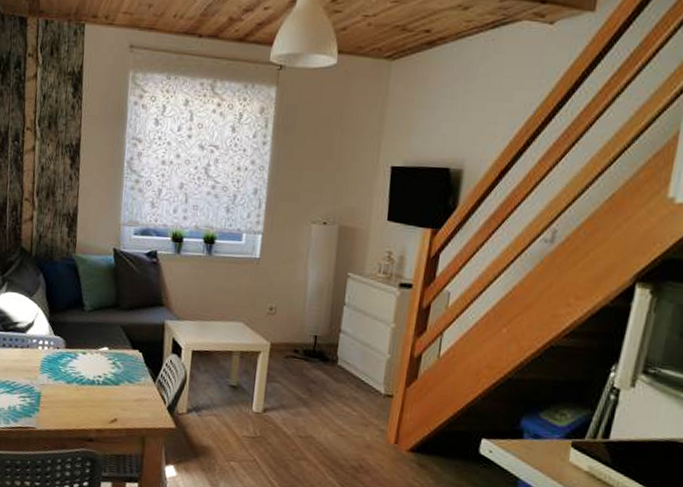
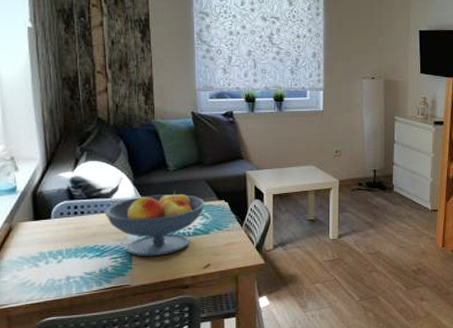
fruit bowl: none [18,332,118,402] -> present [104,190,205,257]

